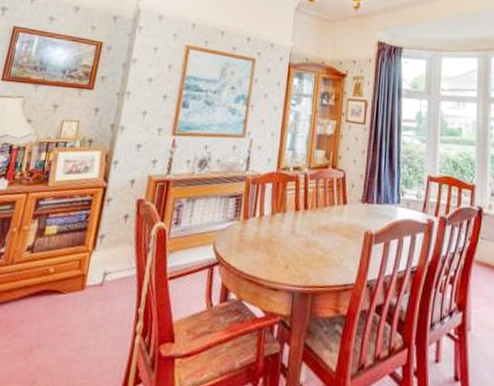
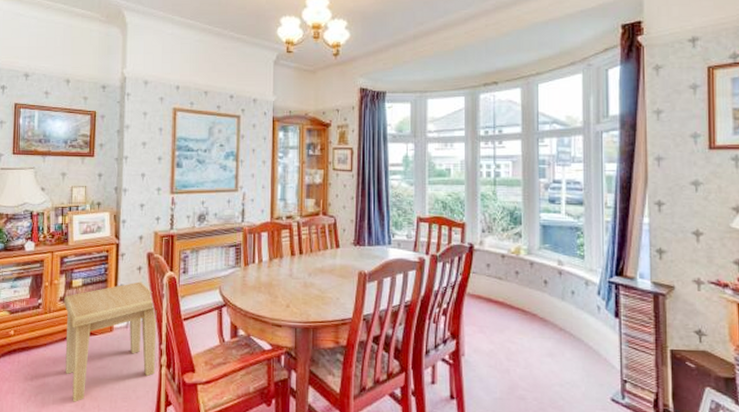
side table: none [18,232,140,378] -> present [64,281,157,402]

